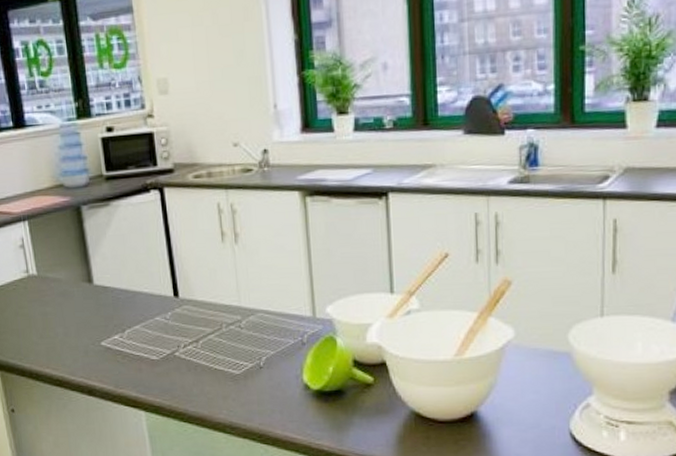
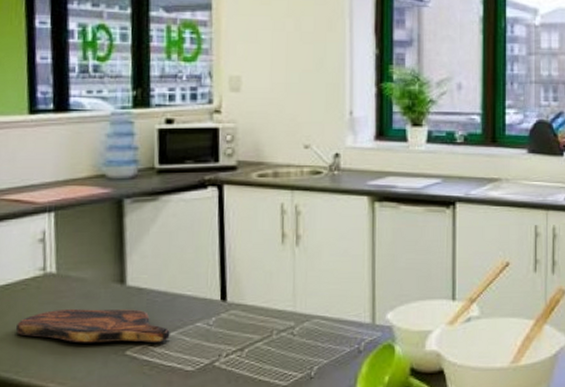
cutting board: none [14,305,135,335] -> present [16,308,170,343]

